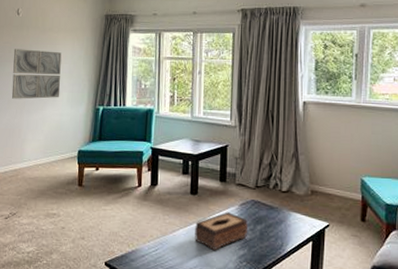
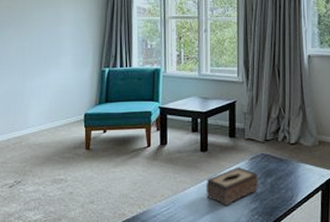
wall art: present [11,49,62,99] -> none [12,13,64,64]

